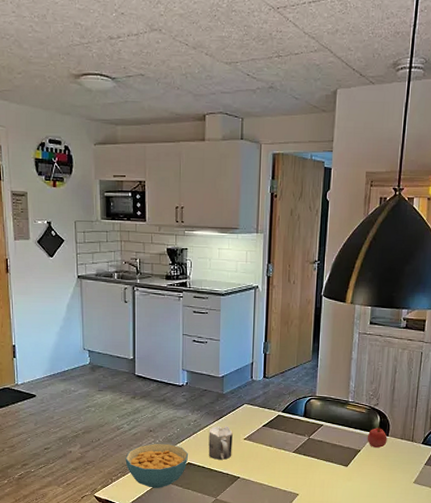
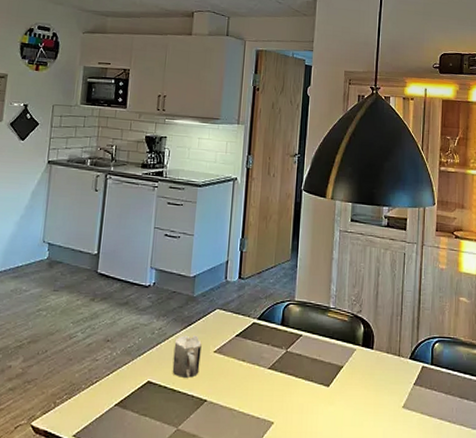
cereal bowl: present [125,443,189,488] -> none [74,356,150,415]
apple: present [367,427,387,448] -> none [350,338,372,363]

